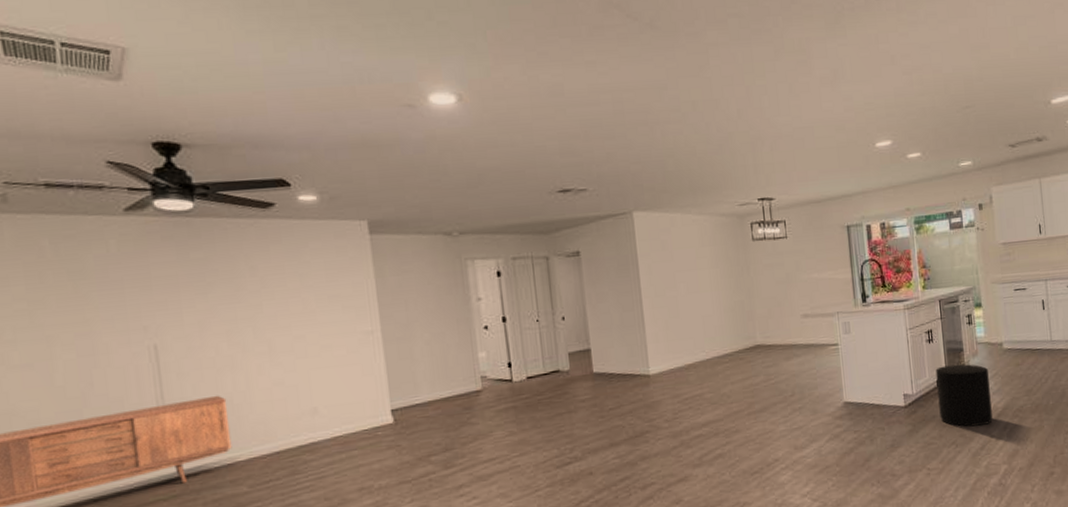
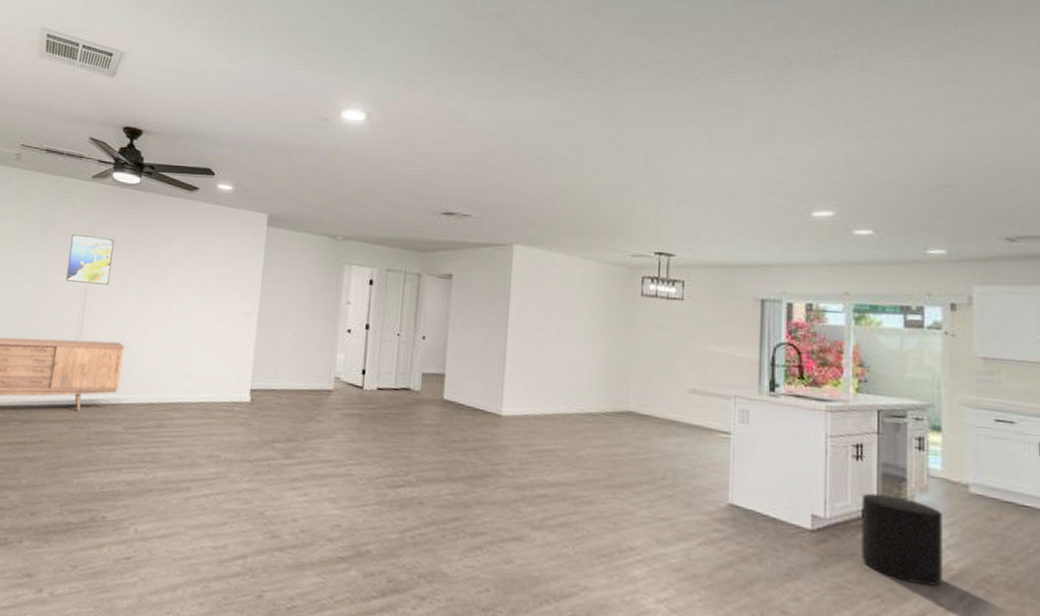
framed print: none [115,280,185,340] -> present [65,233,115,285]

